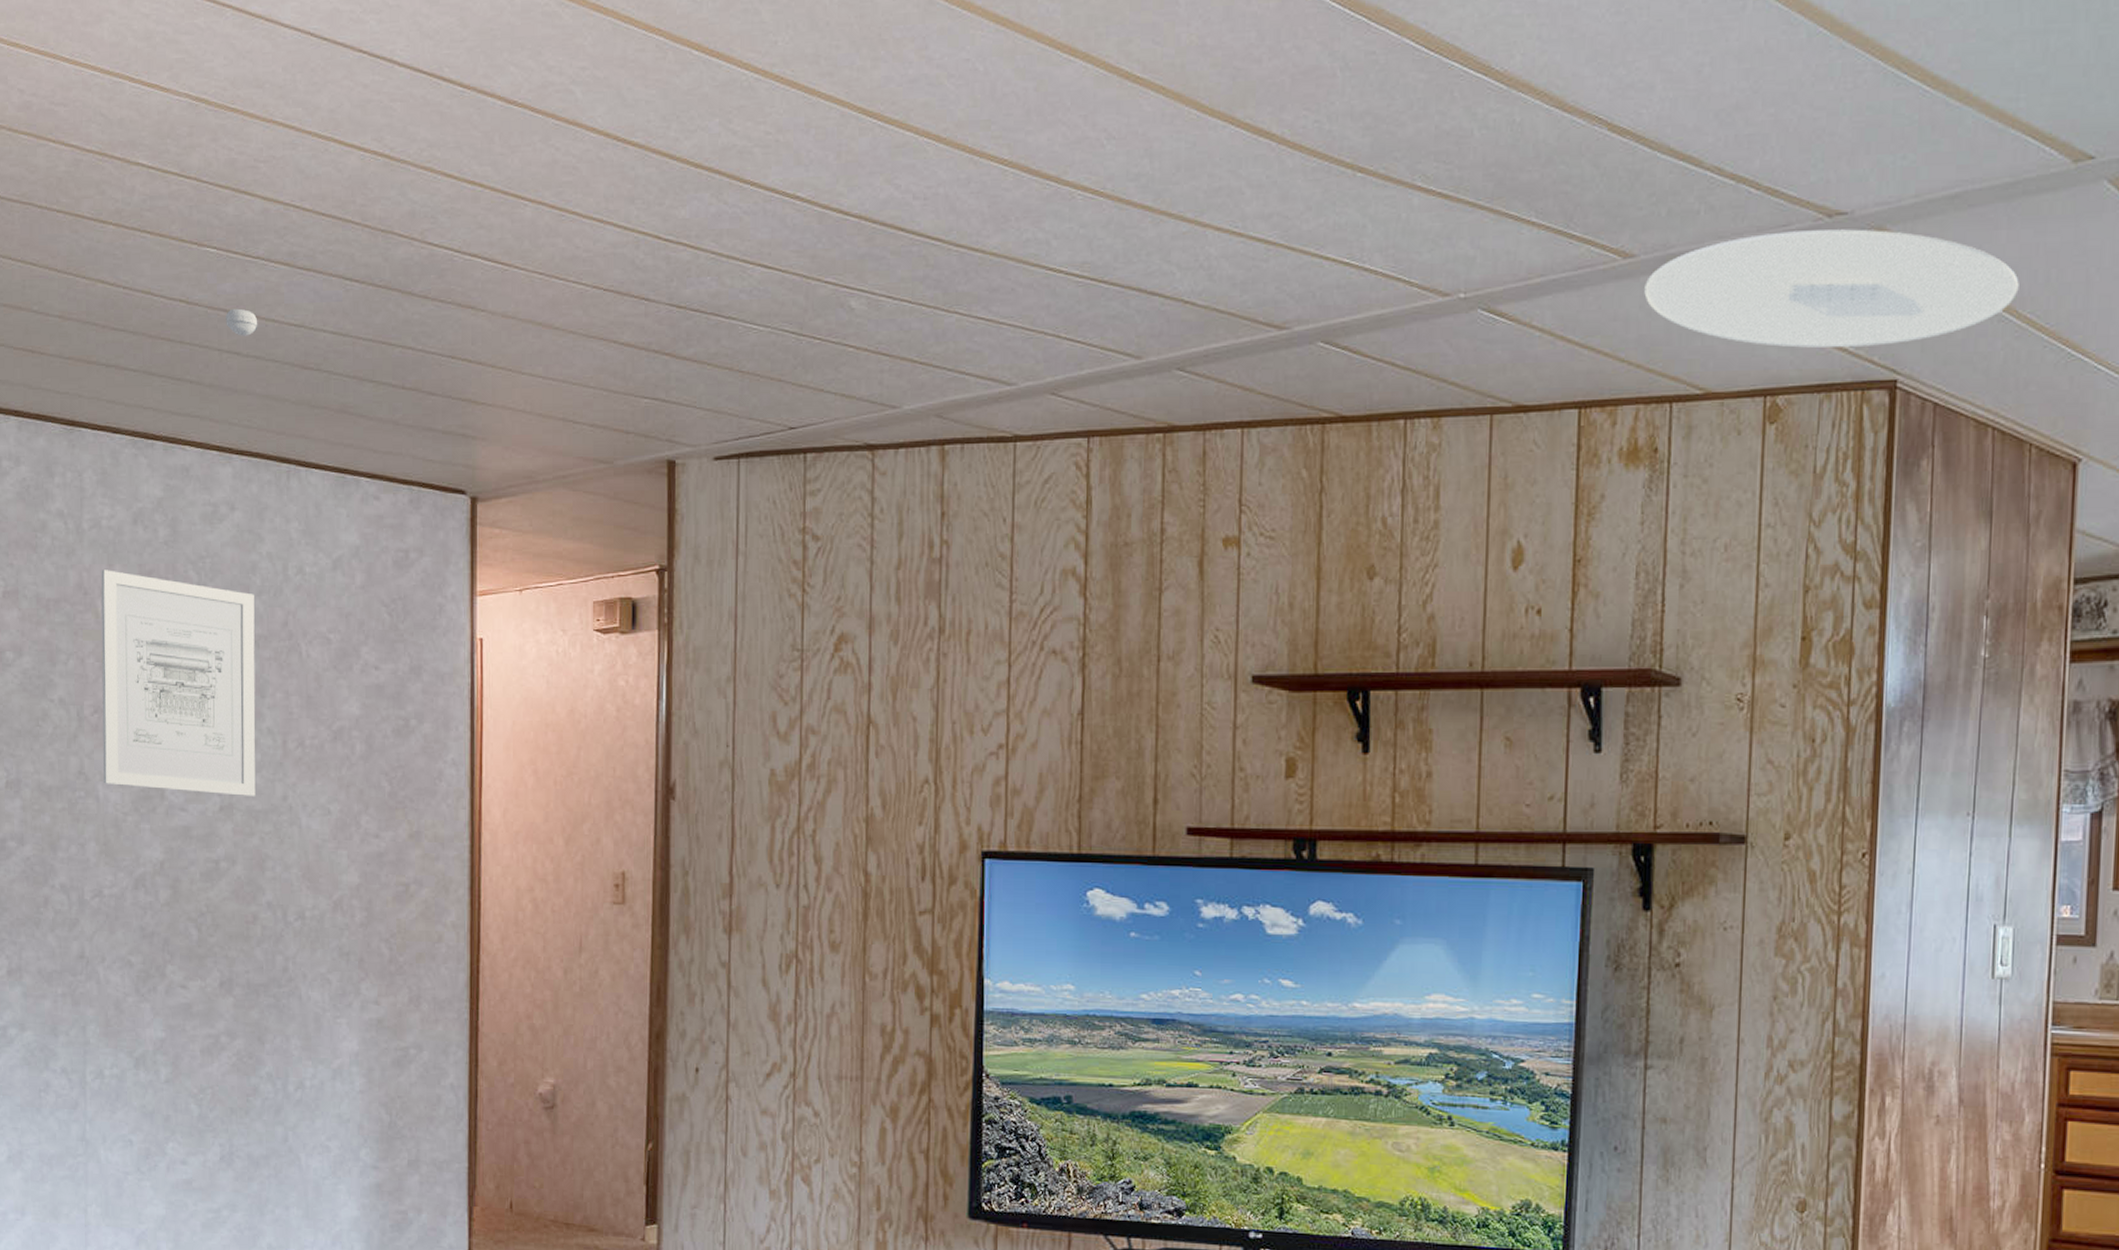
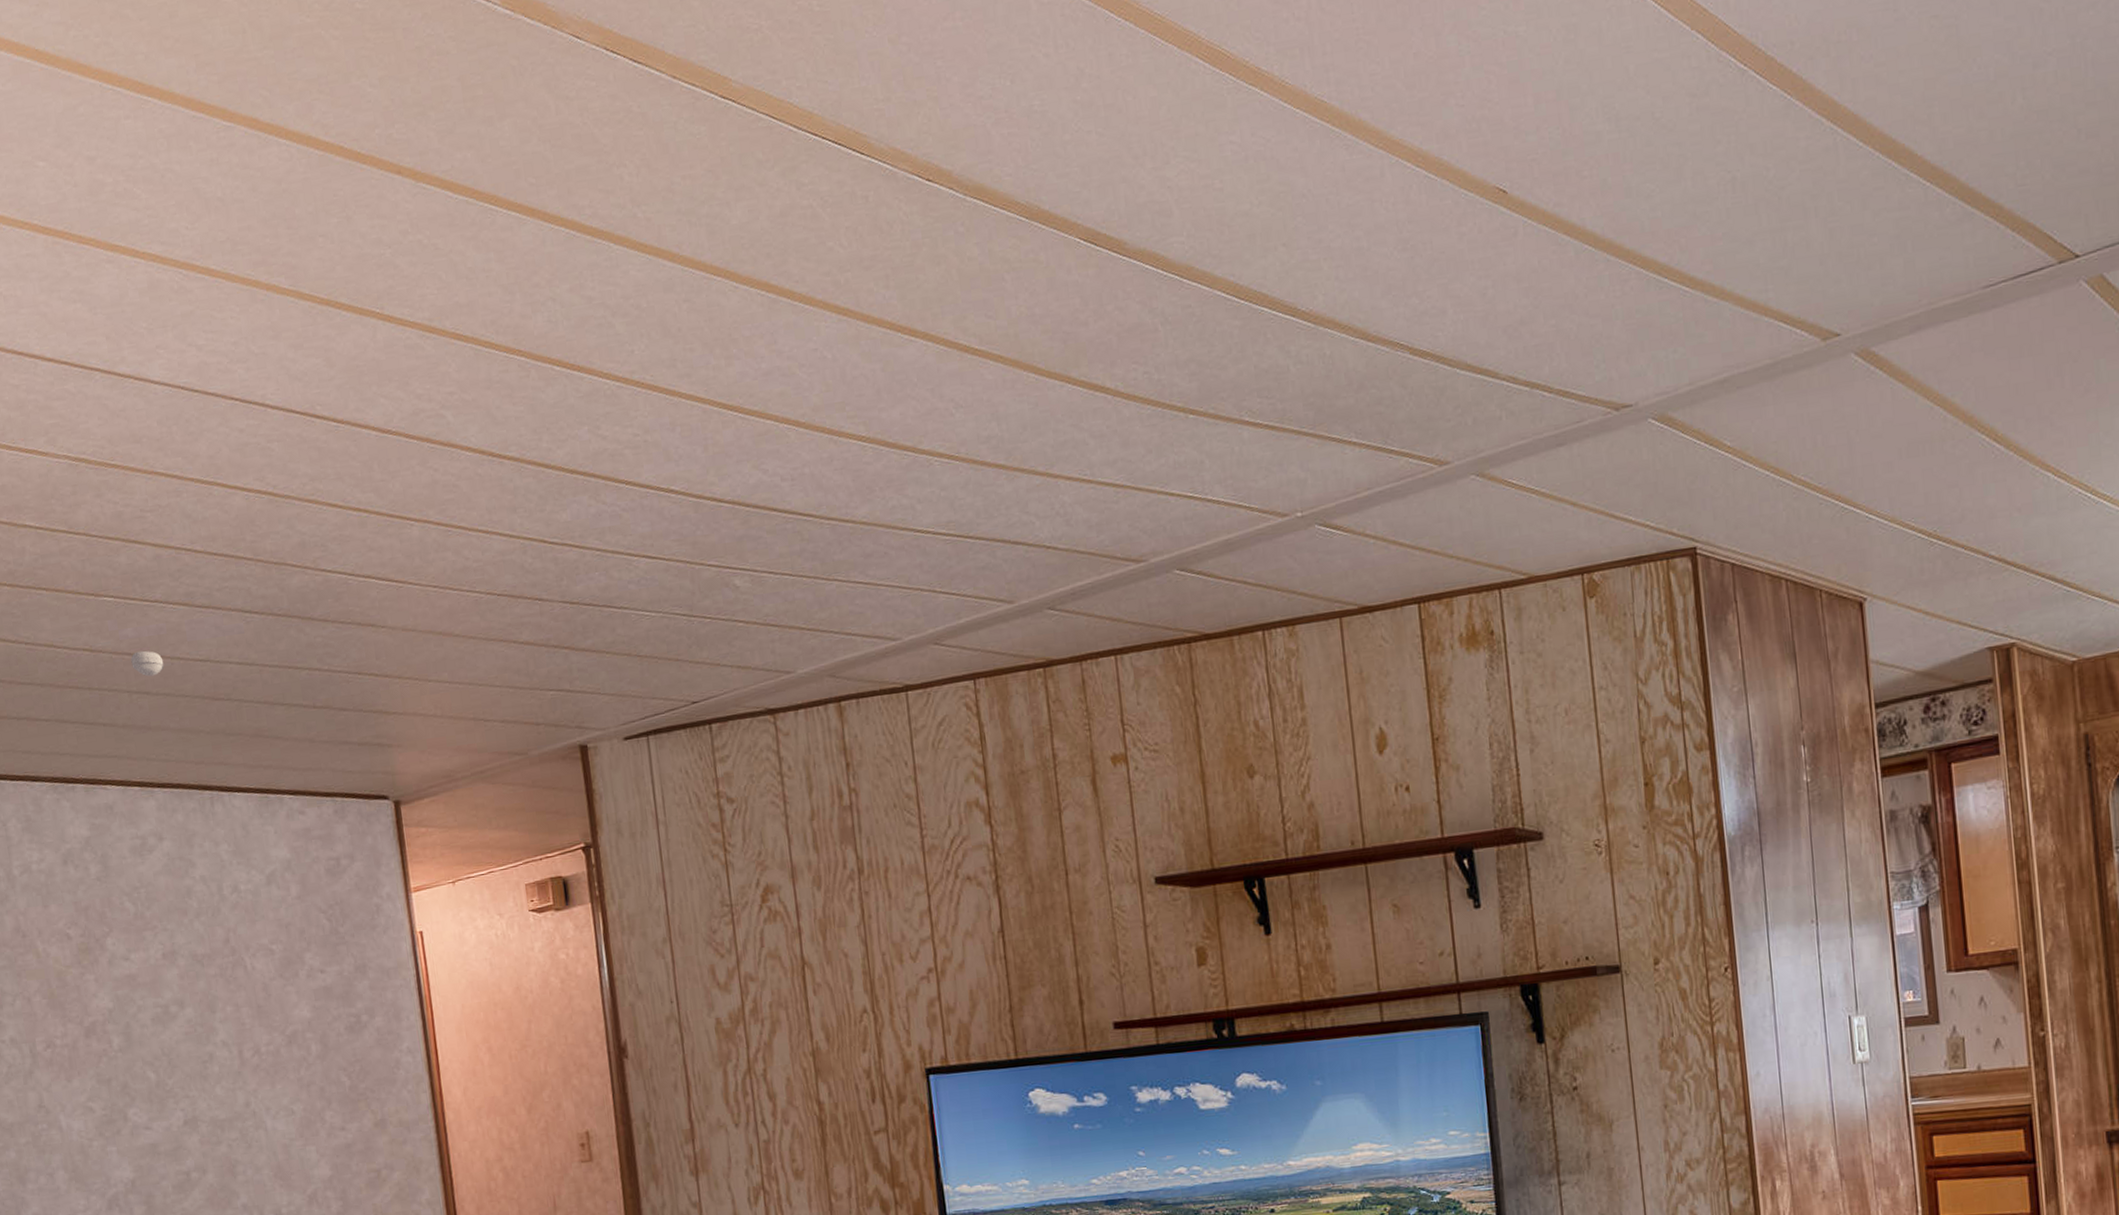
wall art: present [101,570,256,796] -> none [37,911,218,1114]
ceiling light: present [1644,229,2019,348] -> none [1462,417,1791,530]

